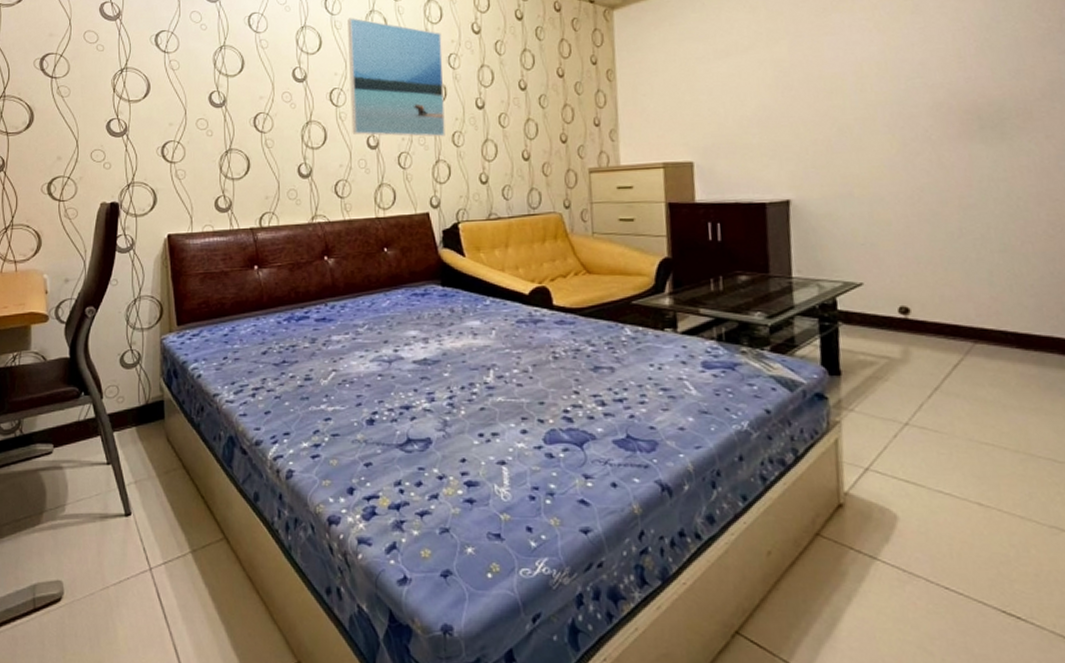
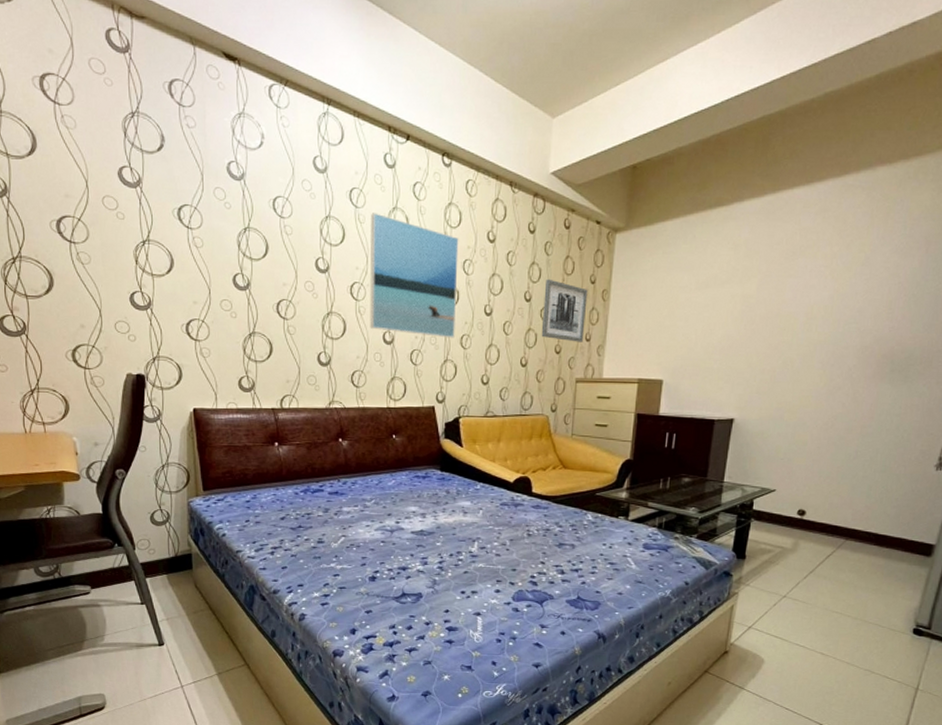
wall art: none [540,64,592,129] -> present [541,279,588,342]

